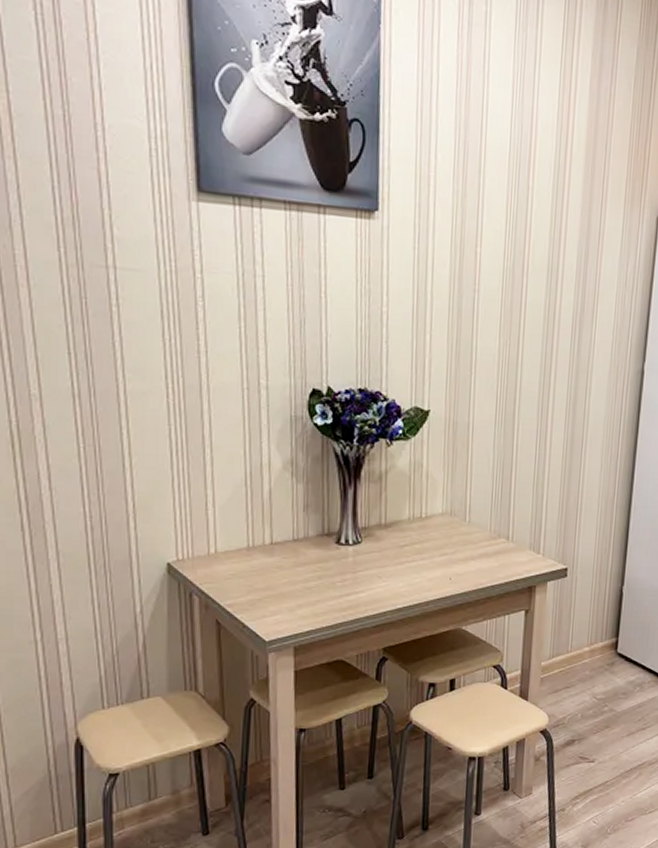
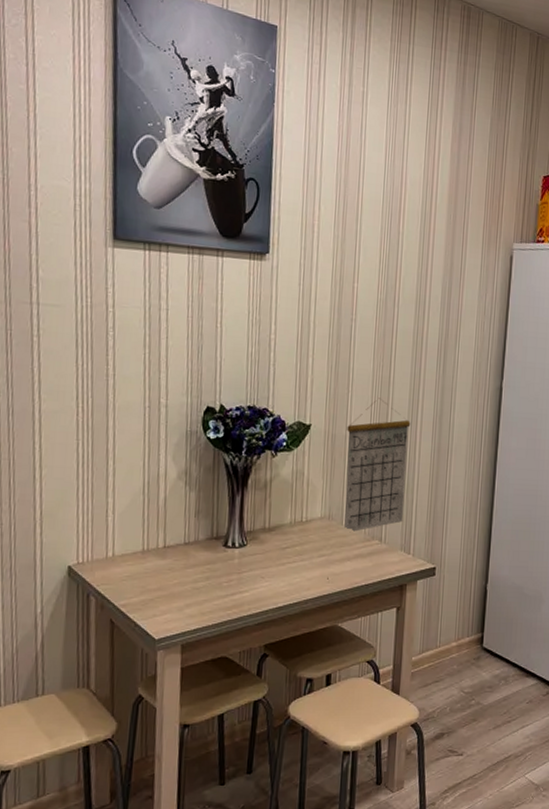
calendar: none [468,381,541,530] -> present [344,398,411,533]

